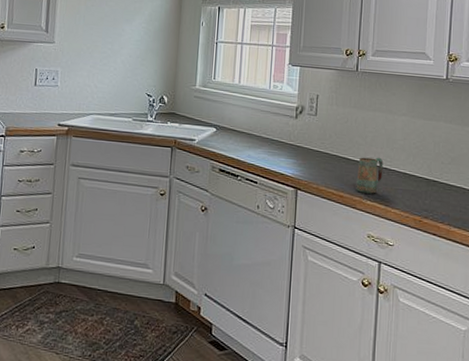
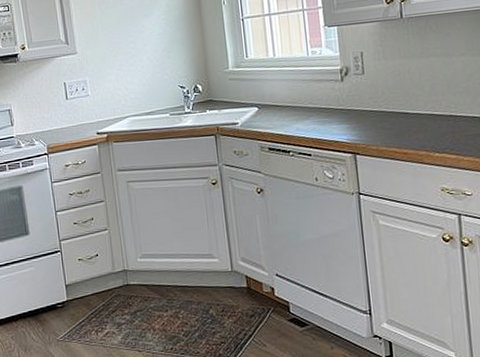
mug: present [356,157,384,194] -> none [418,105,448,146]

